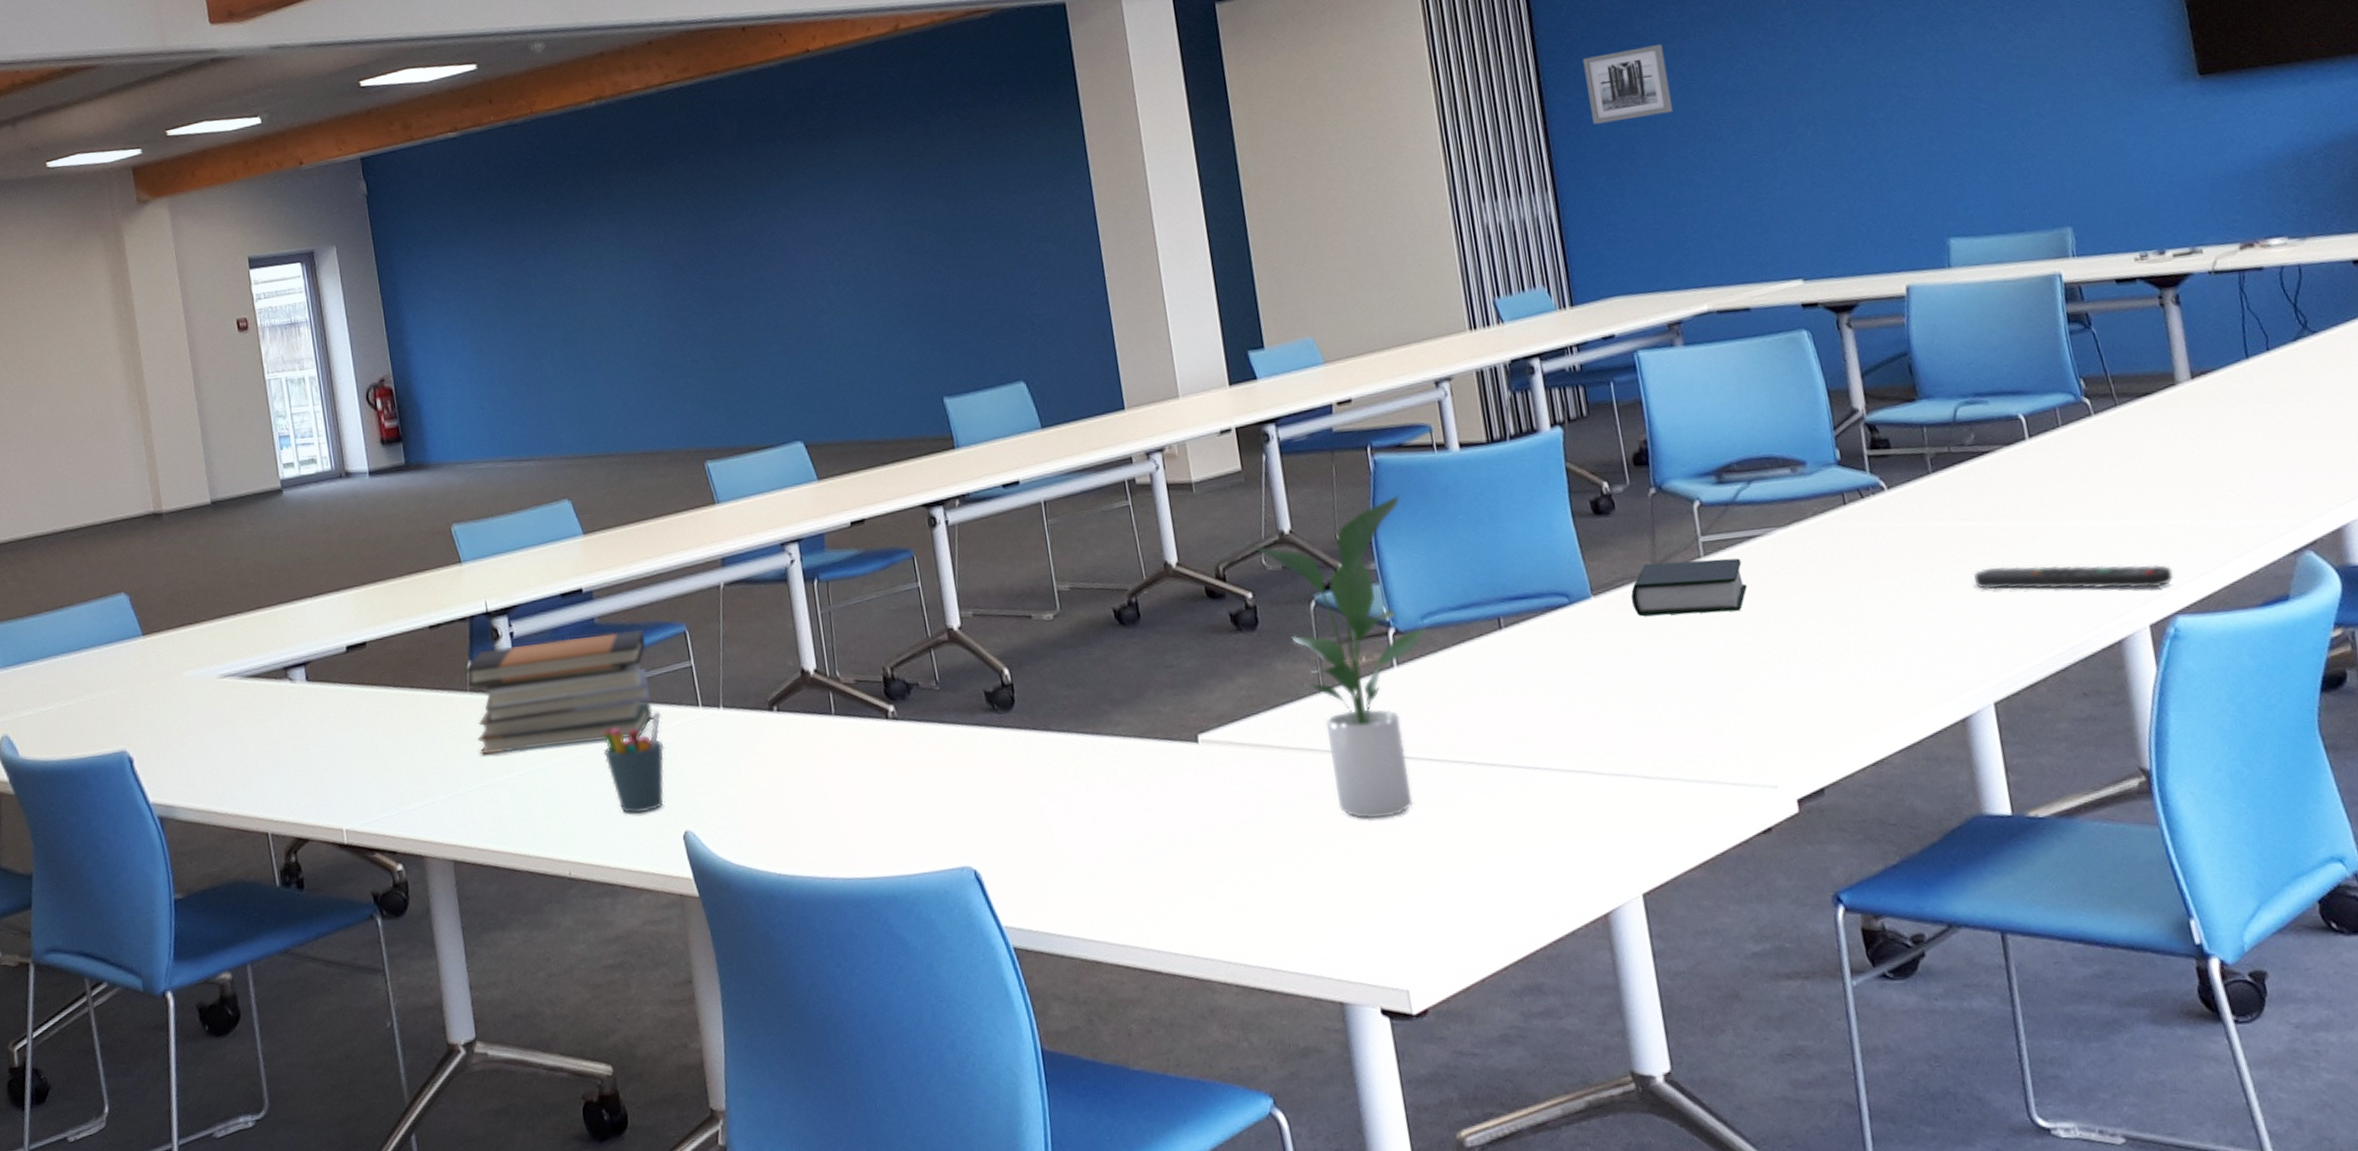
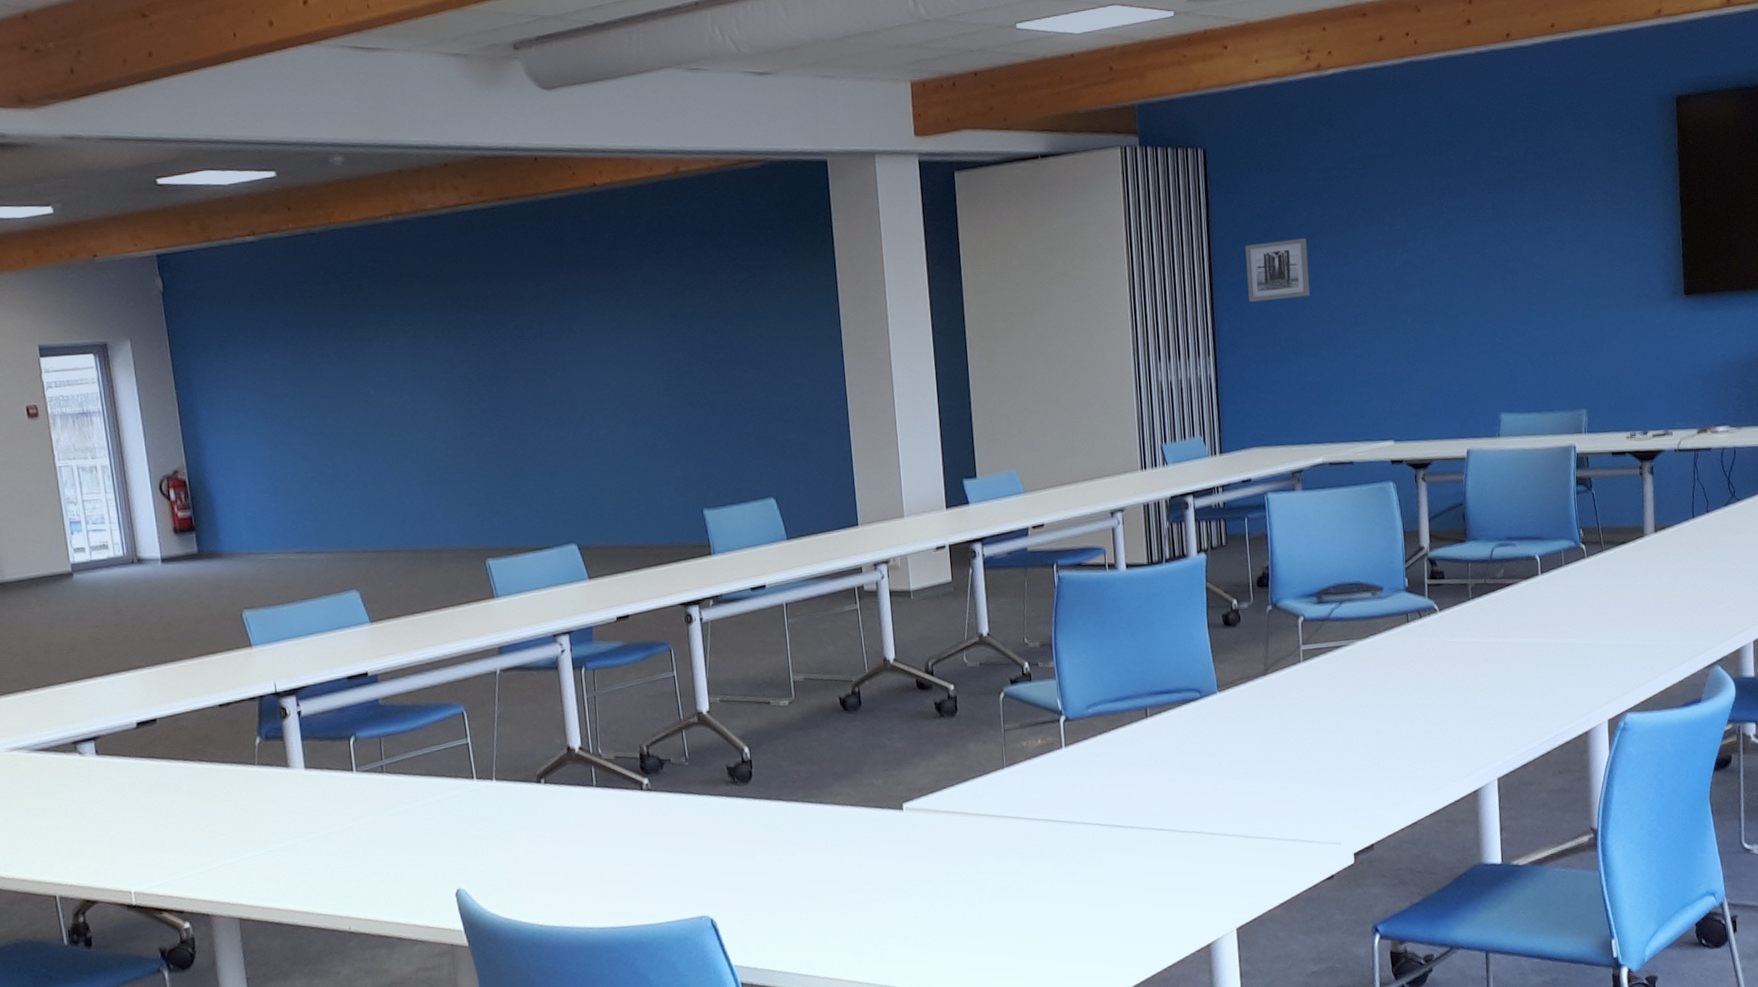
book stack: present [466,630,653,754] -> none [255,710,431,822]
pen holder: present [603,712,664,814] -> none [384,784,441,875]
potted plant: present [1249,494,1428,819] -> none [954,605,1091,872]
book: present [1630,558,1748,616] -> none [1246,663,1332,709]
remote control: present [1974,564,2174,590] -> none [1493,673,1627,692]

